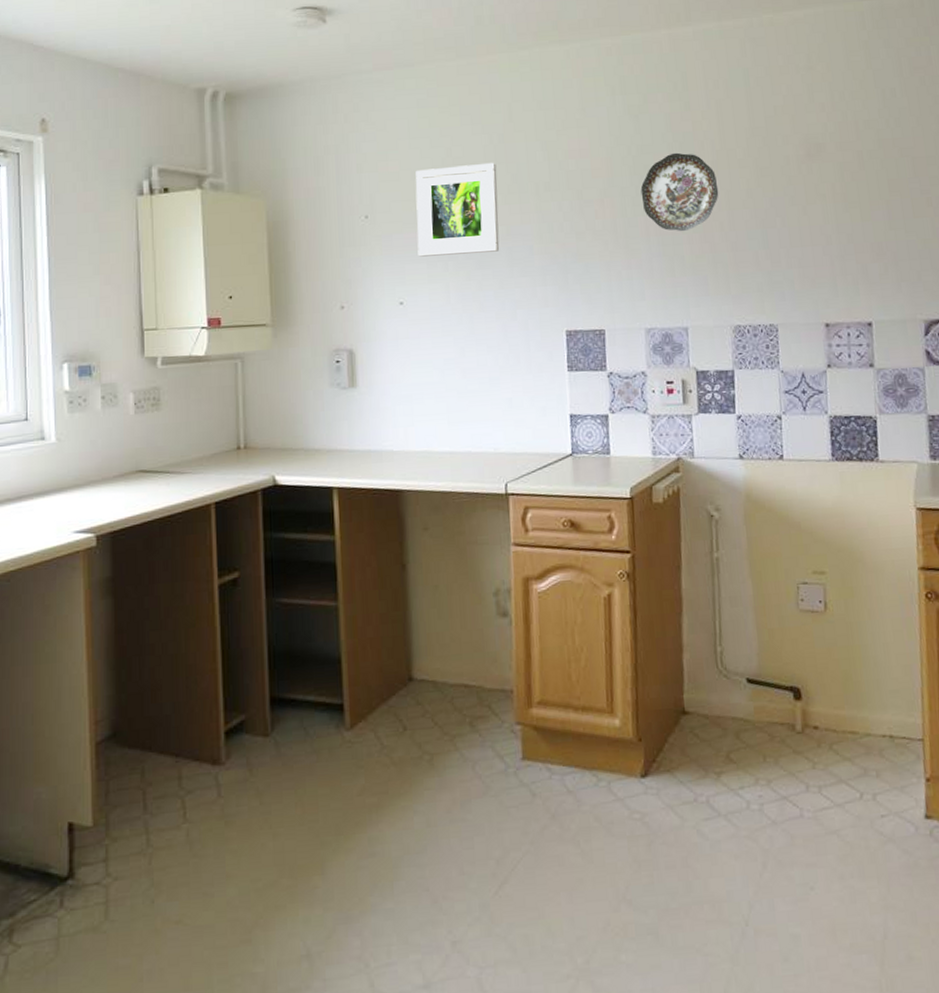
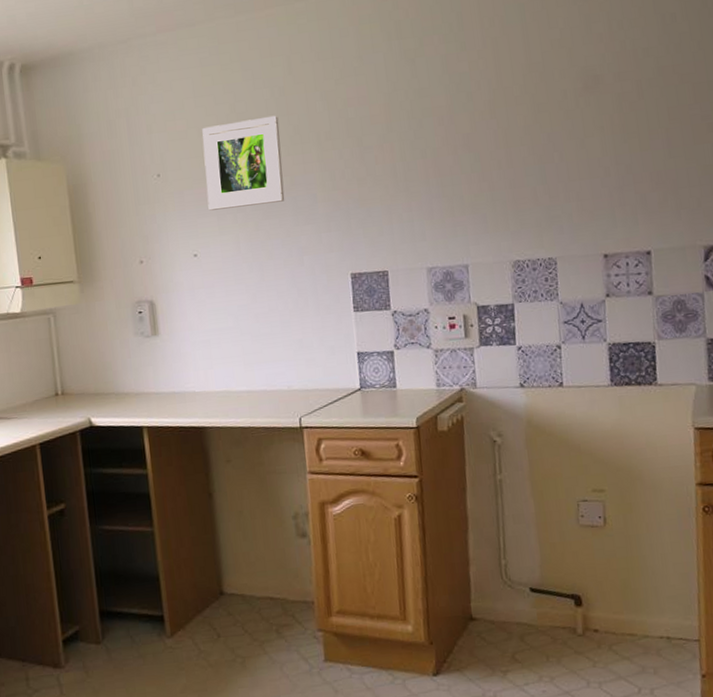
decorative plate: present [640,152,719,232] -> none [419,94,497,172]

